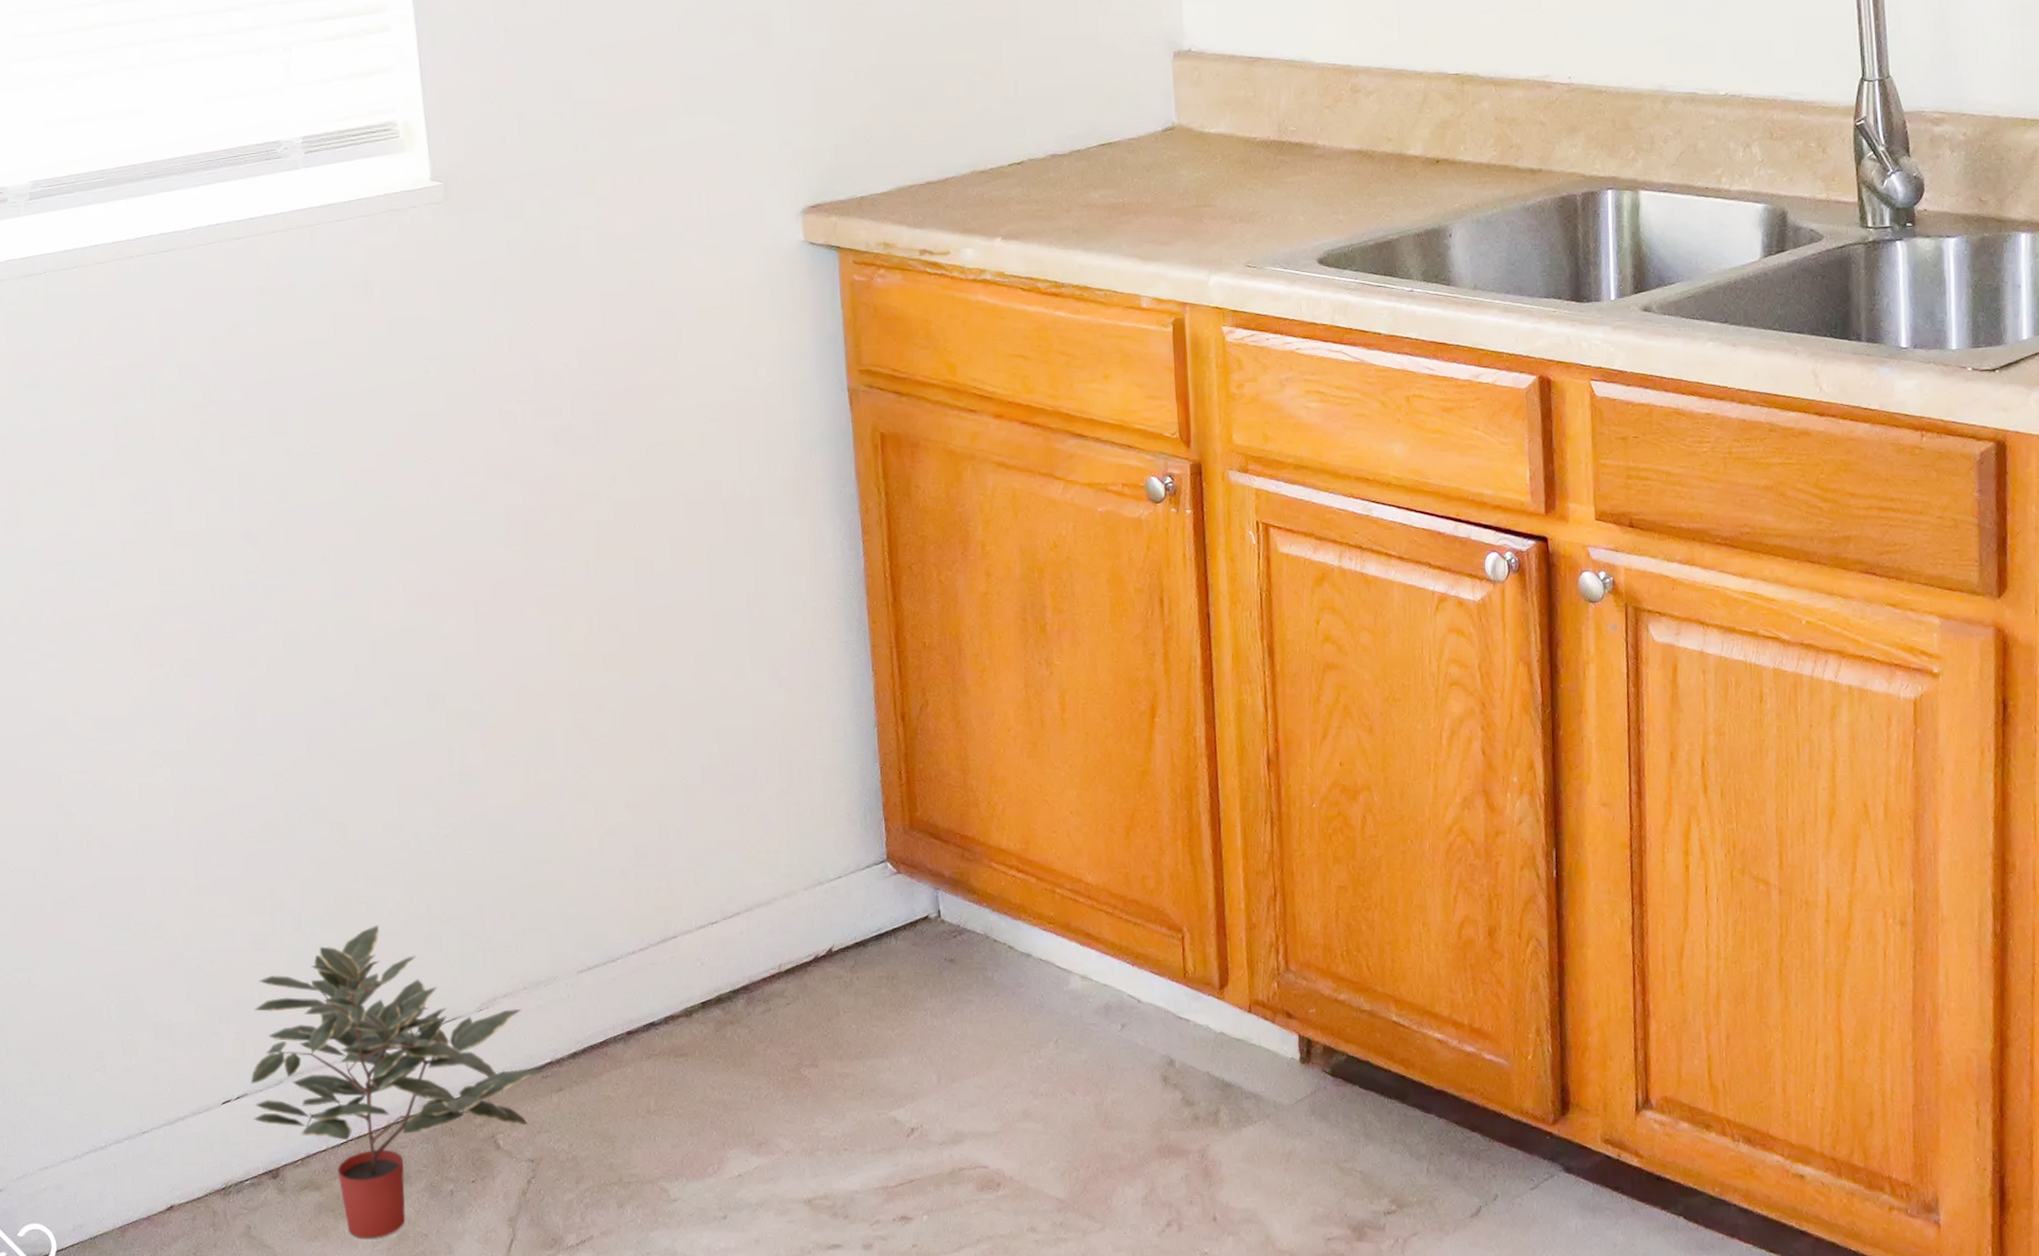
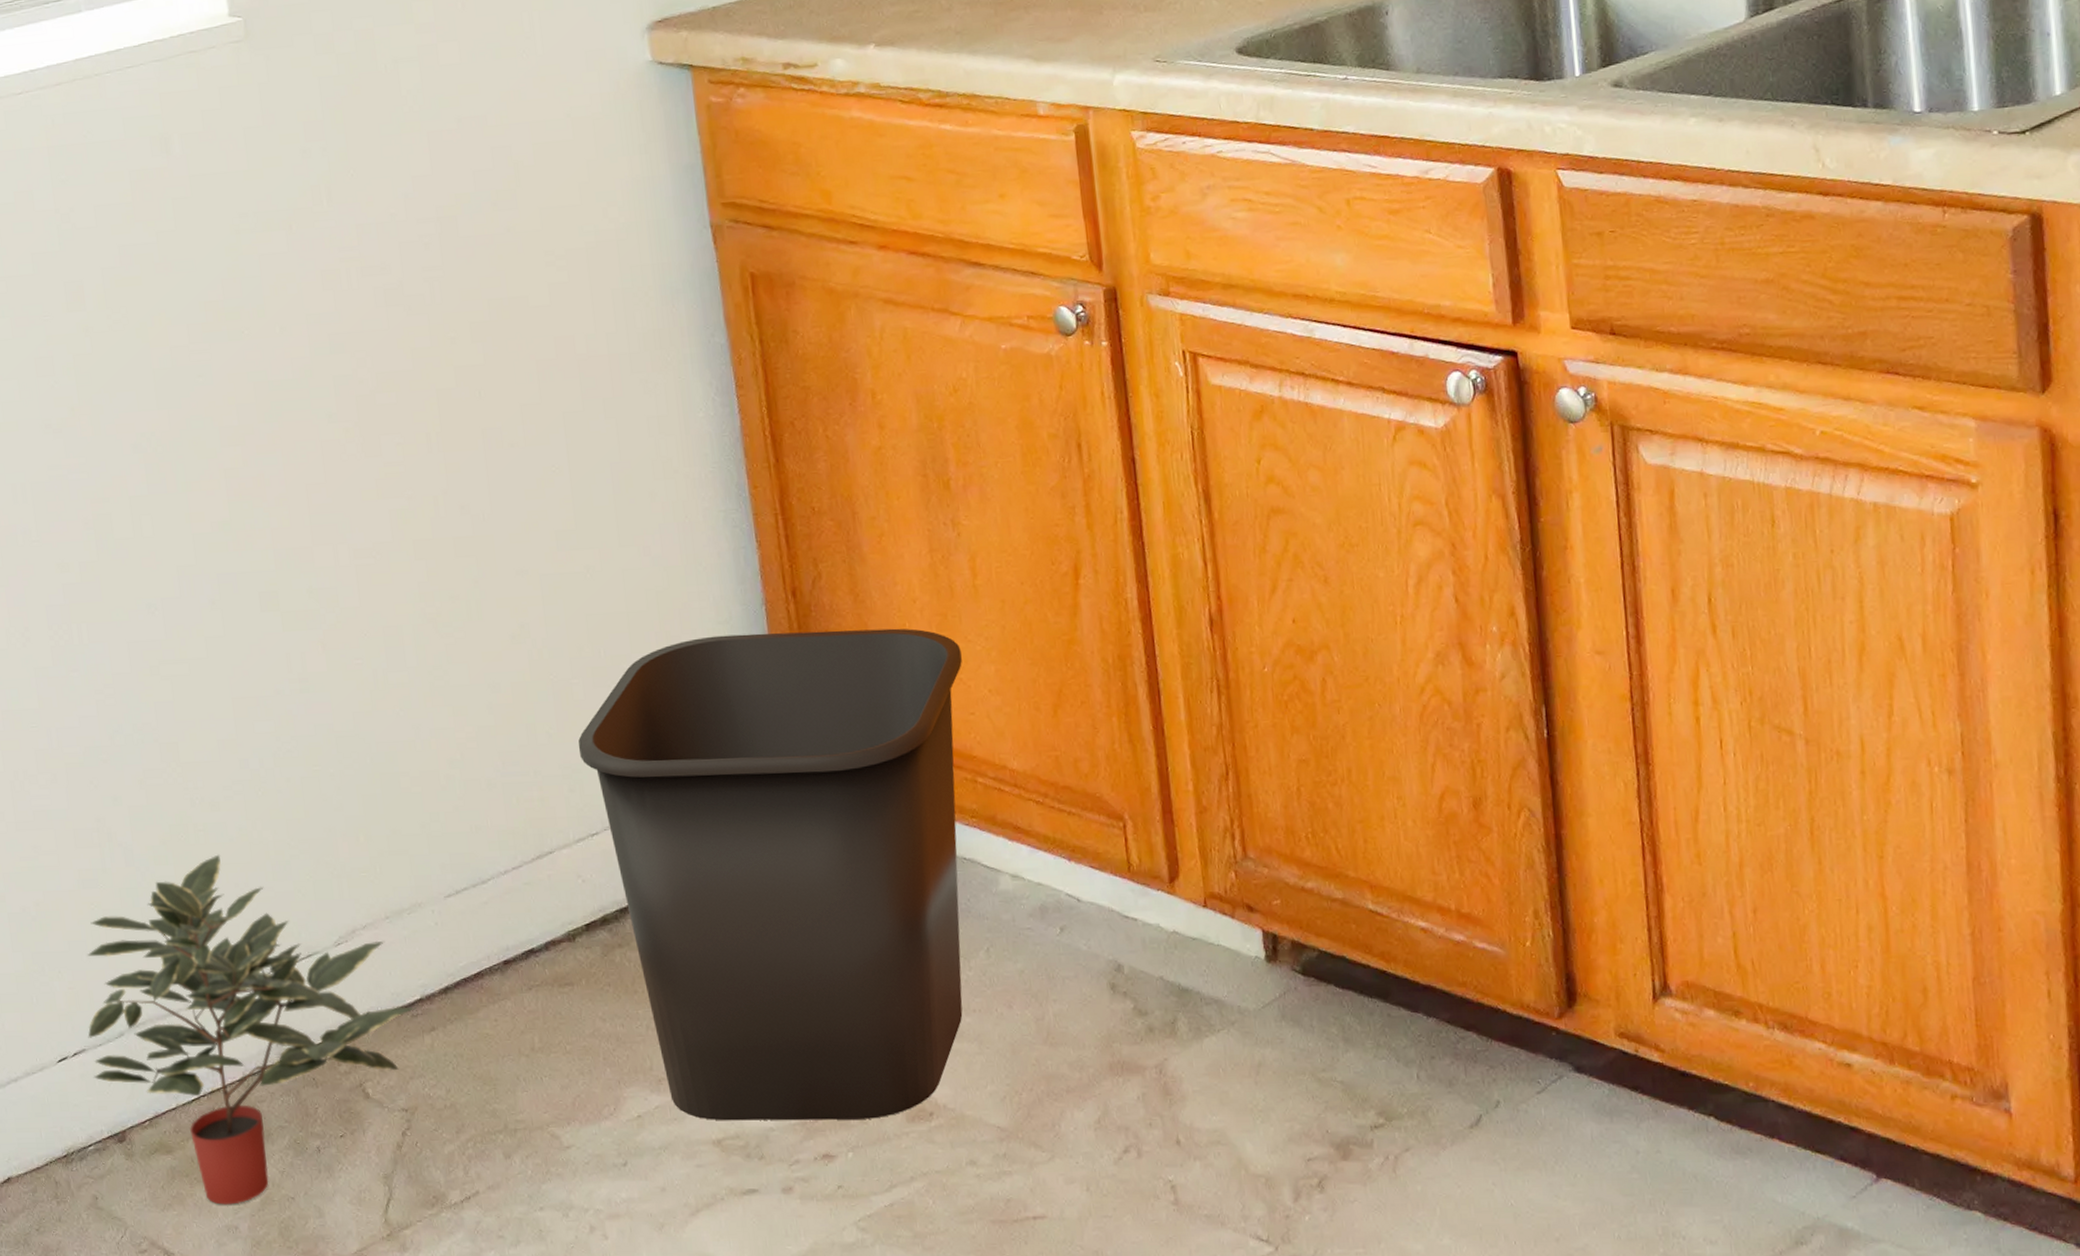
waste bin: none [704,751,1048,1187] -> present [578,628,963,1121]

